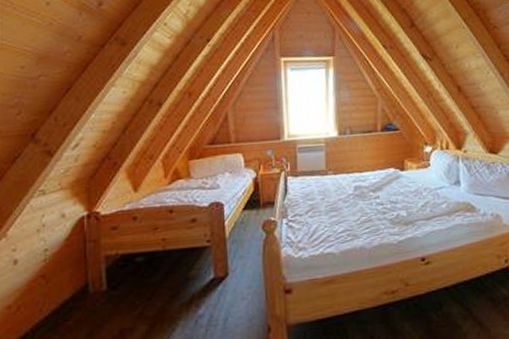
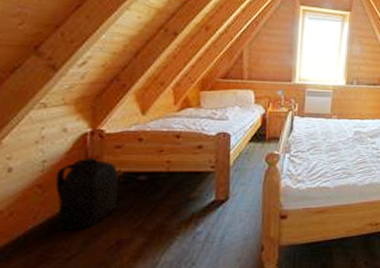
backpack: none [49,241,118,323] -> present [44,157,119,231]

